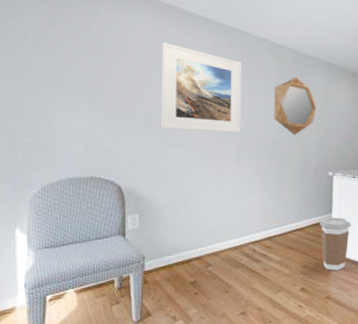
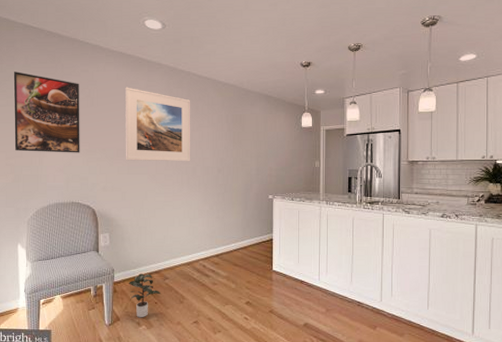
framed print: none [11,13,103,118] -> present [13,72,80,153]
potted plant: none [163,260,202,312] -> present [129,273,161,318]
home mirror: present [274,77,316,136] -> none [219,110,256,163]
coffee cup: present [320,217,352,271] -> none [262,237,291,287]

